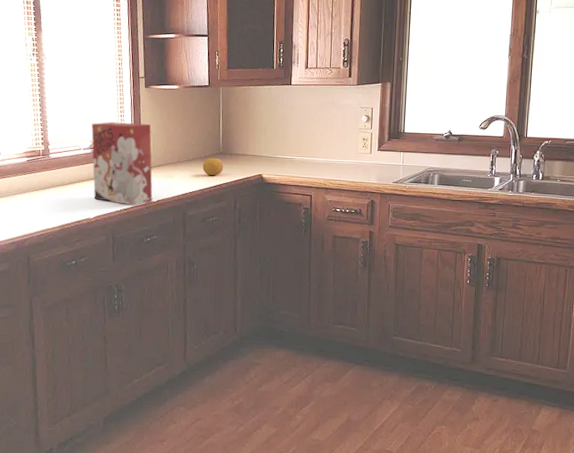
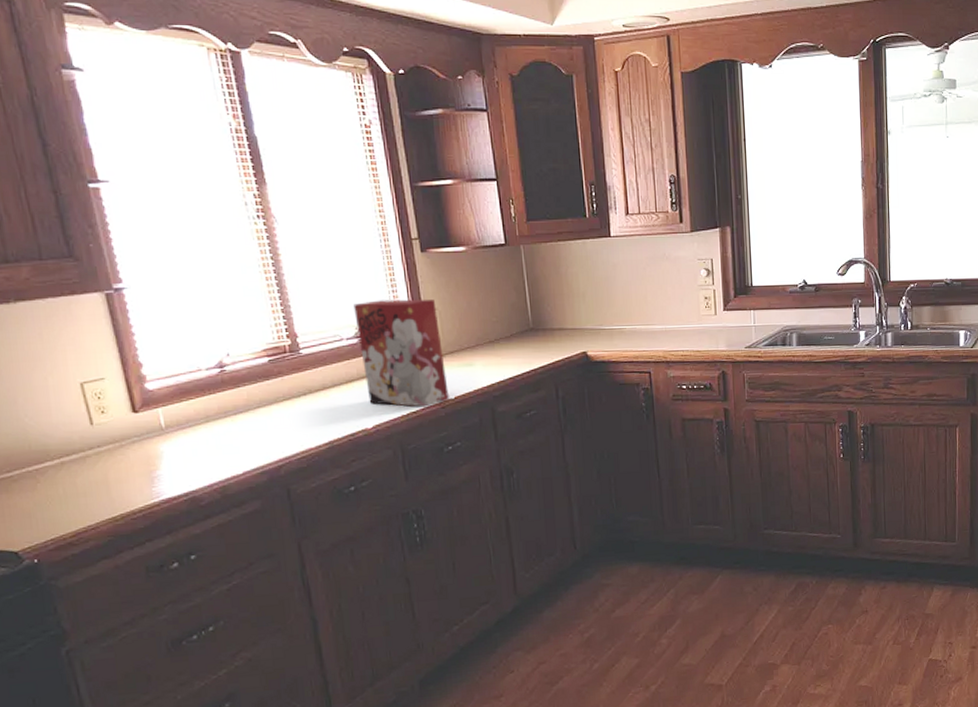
fruit: present [203,154,224,176] -> none [509,332,537,360]

